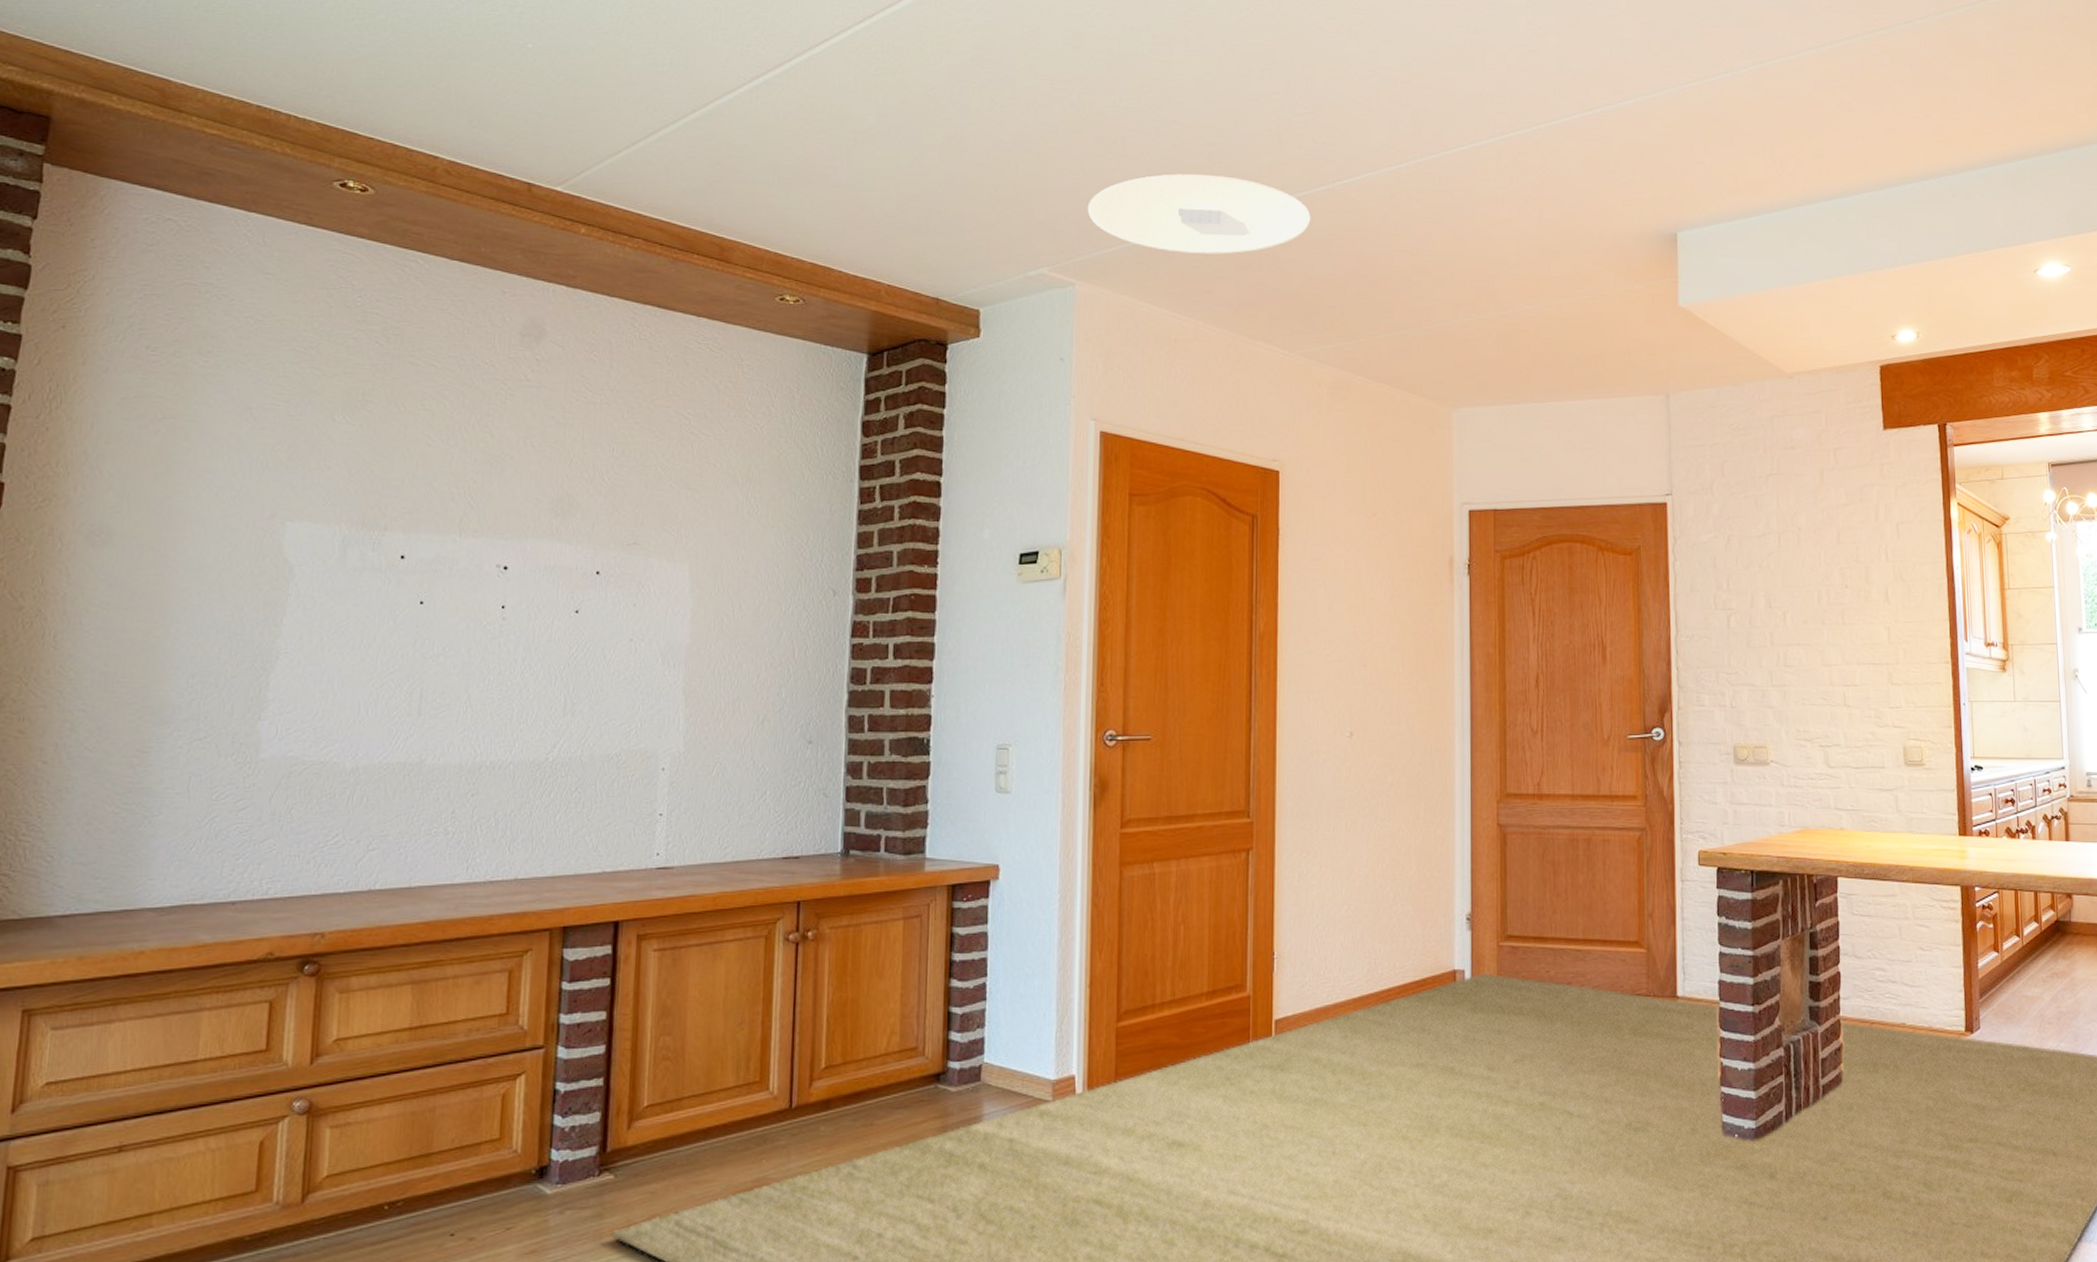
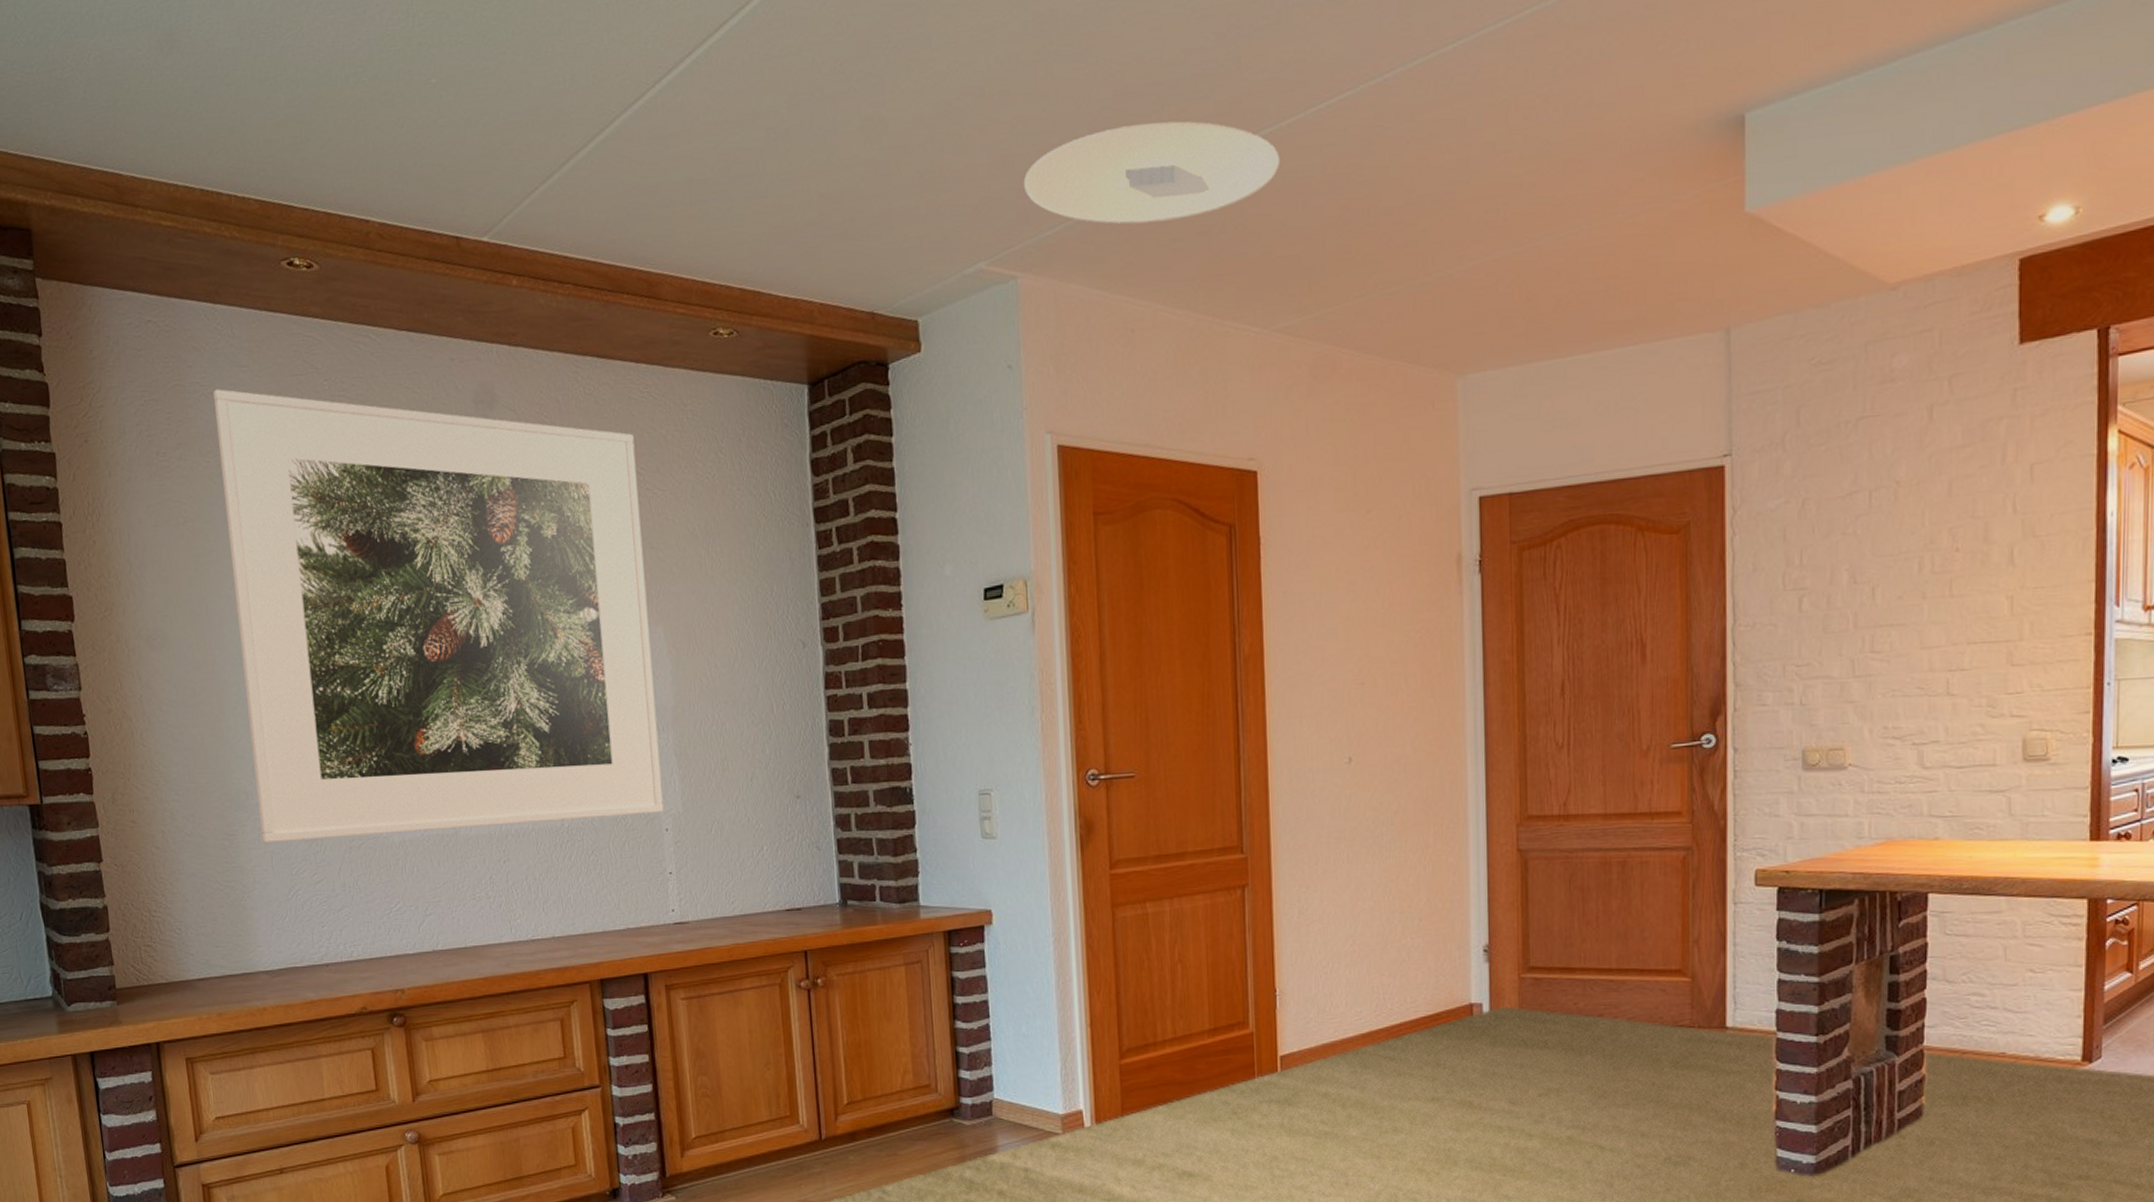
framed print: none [181,292,685,762] -> present [213,389,664,843]

